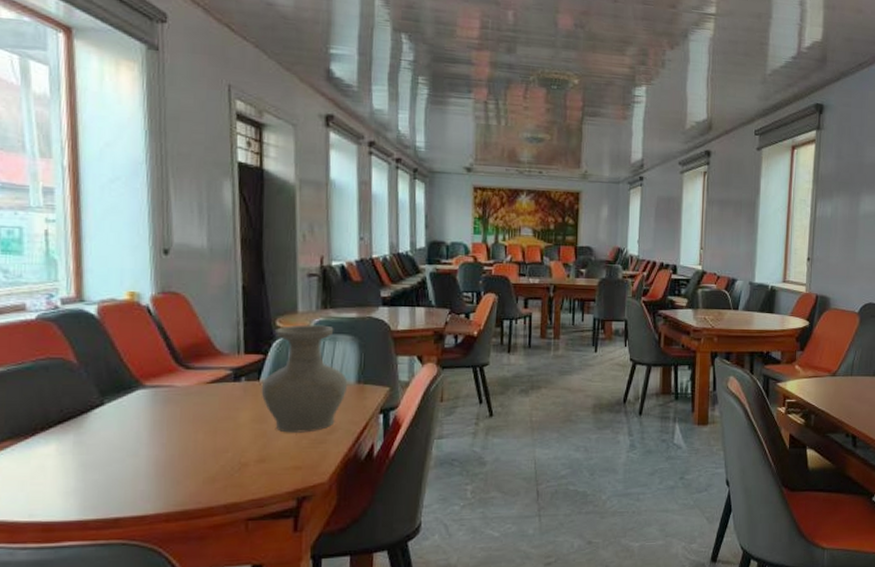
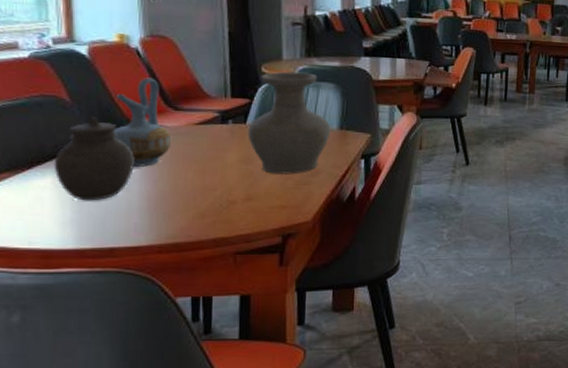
jar: none [58,379,142,469] -> present [53,117,134,201]
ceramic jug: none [122,336,182,431] -> present [114,77,172,168]

